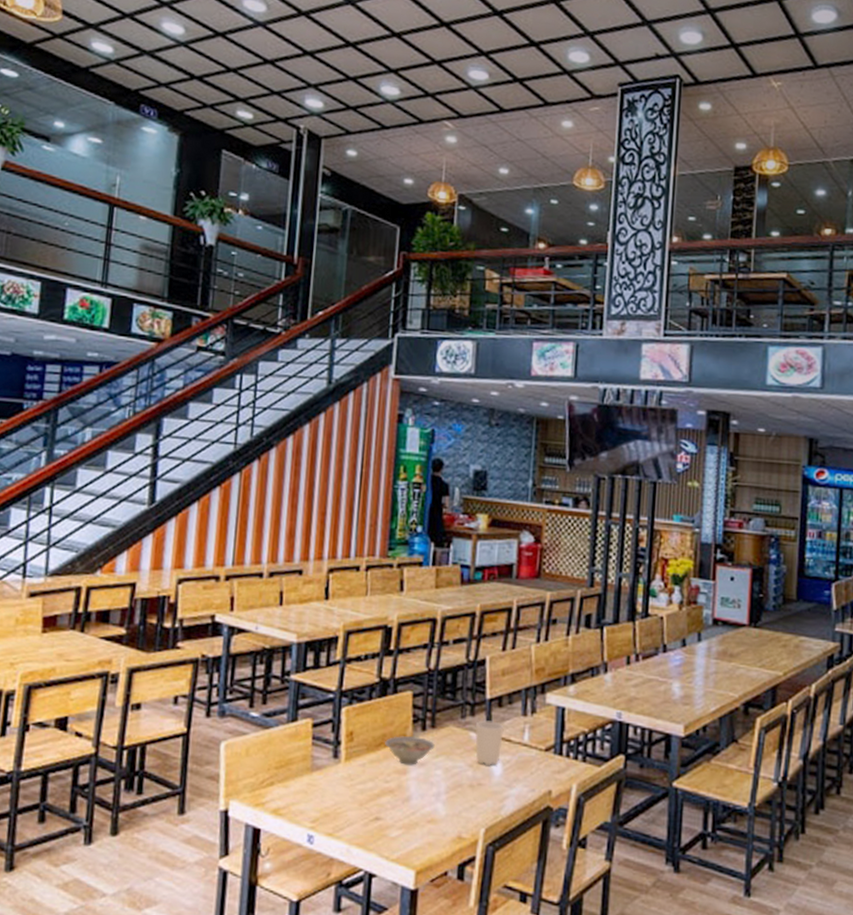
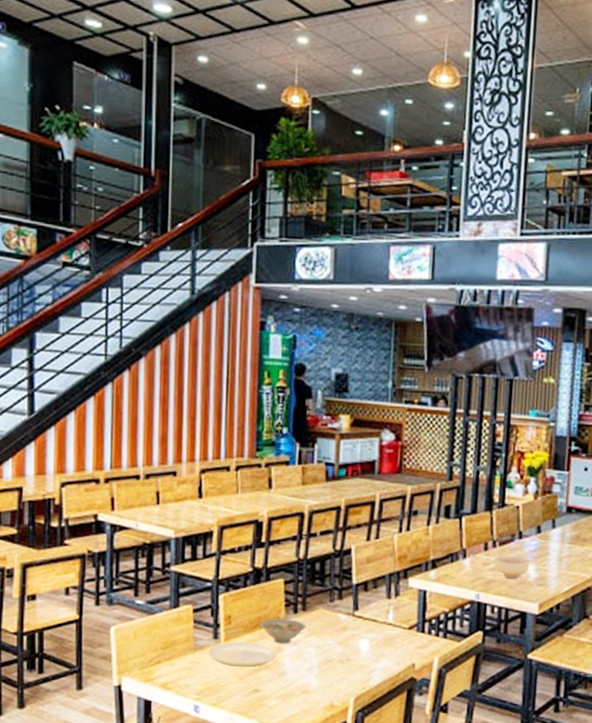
plate: none [327,762,402,792] -> present [209,642,277,667]
cup: present [475,720,504,766] -> none [343,603,370,644]
bowl: none [637,671,675,696] -> present [494,556,530,578]

